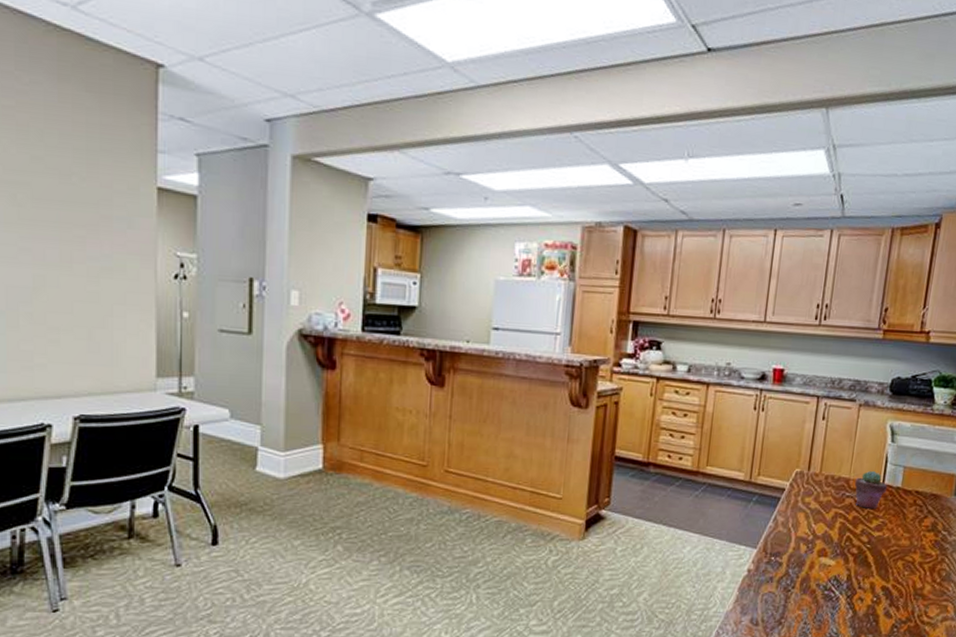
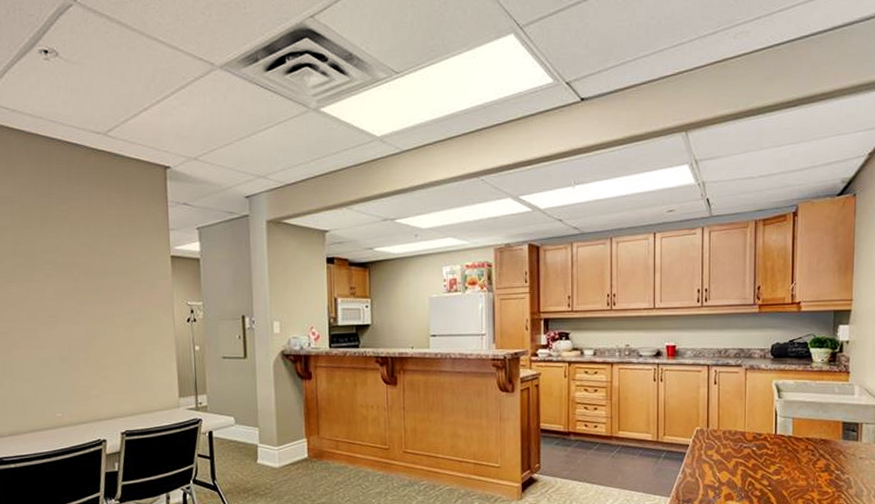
potted succulent: present [854,471,888,509] -> none [750,424,780,456]

